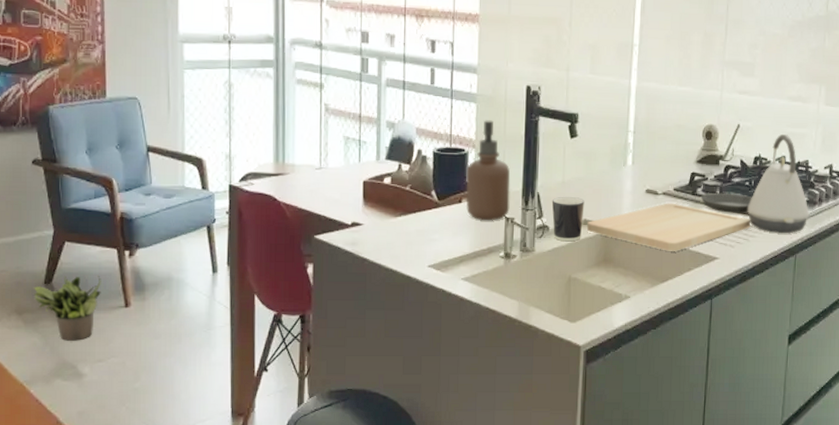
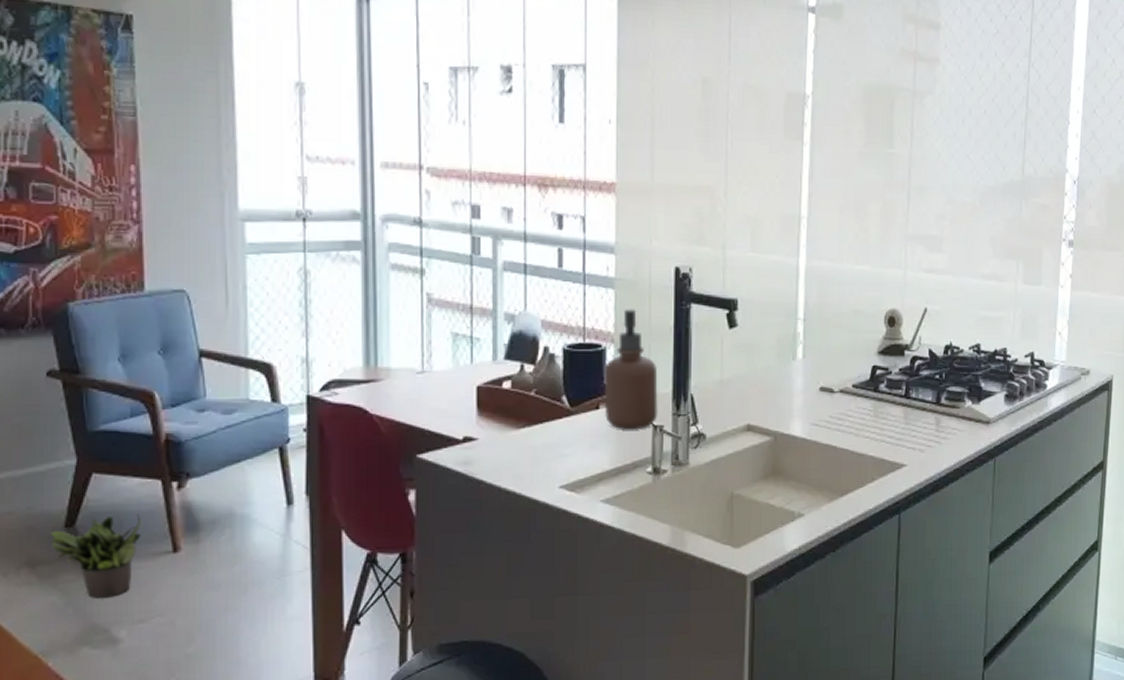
mug: present [551,196,585,242] -> none [708,397,748,452]
cutting board: present [587,203,751,251] -> none [751,402,943,459]
frying pan: present [700,193,752,213] -> none [884,388,943,412]
kettle: present [747,134,810,234] -> none [938,319,1010,434]

